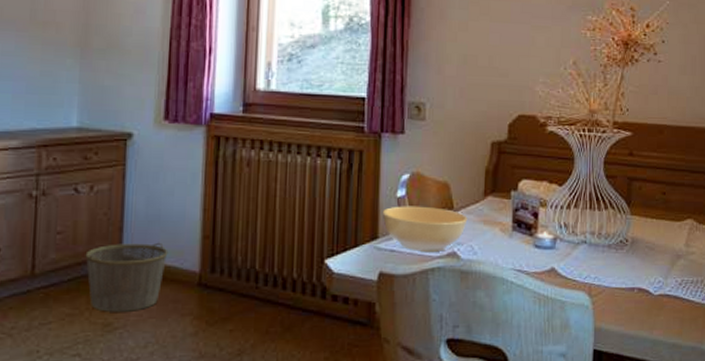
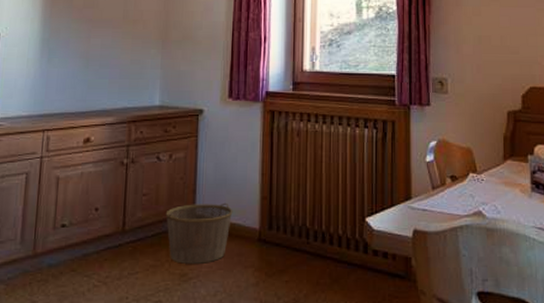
bowl: present [382,206,468,252] -> none [414,169,490,211]

